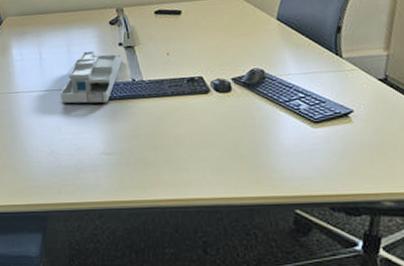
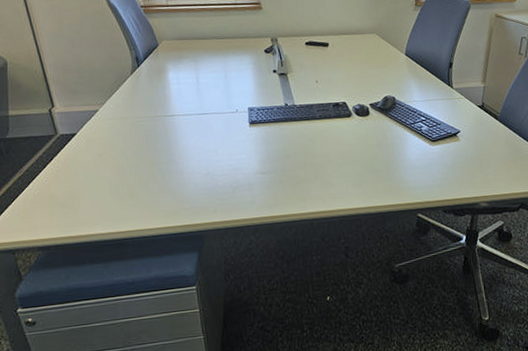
desk organizer: present [60,50,123,104] -> none [217,76,277,126]

